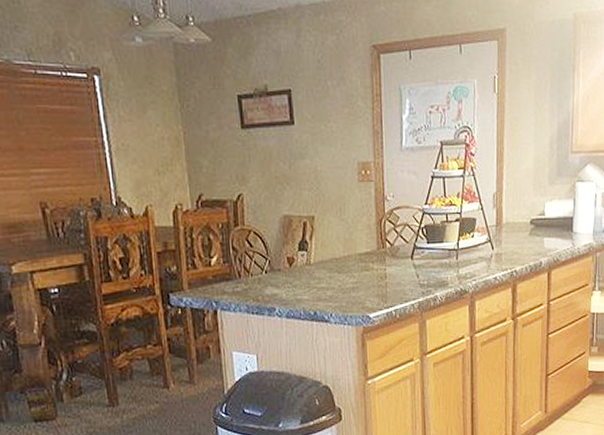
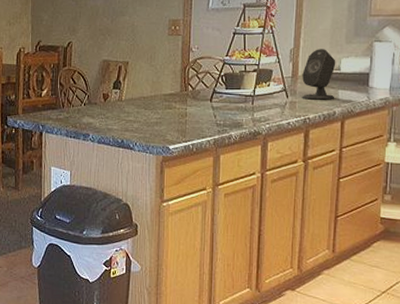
speaker: none [507,192,540,250] -> present [302,49,336,100]

